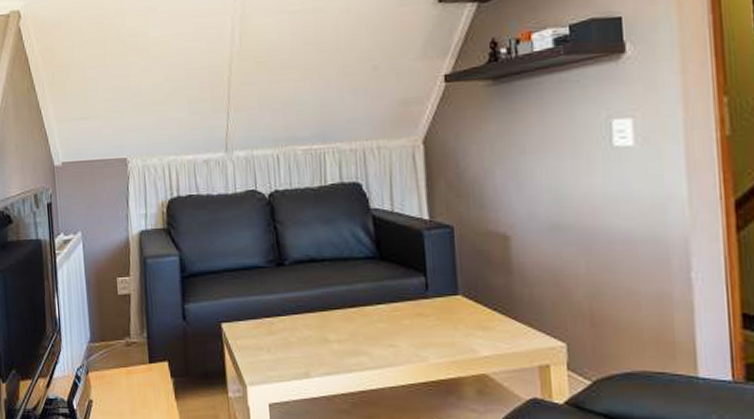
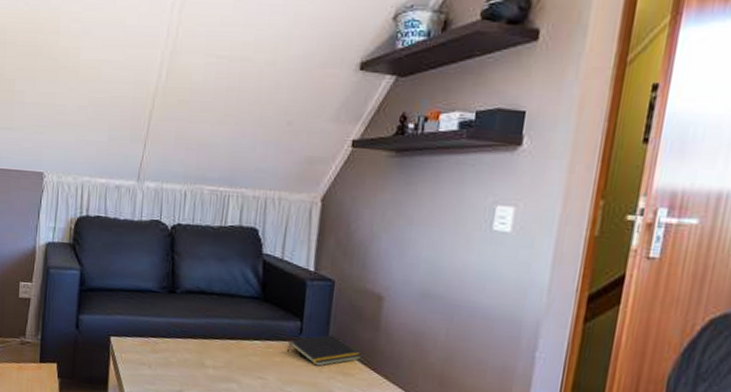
notepad: none [415,286,498,323] -> present [287,334,361,367]

